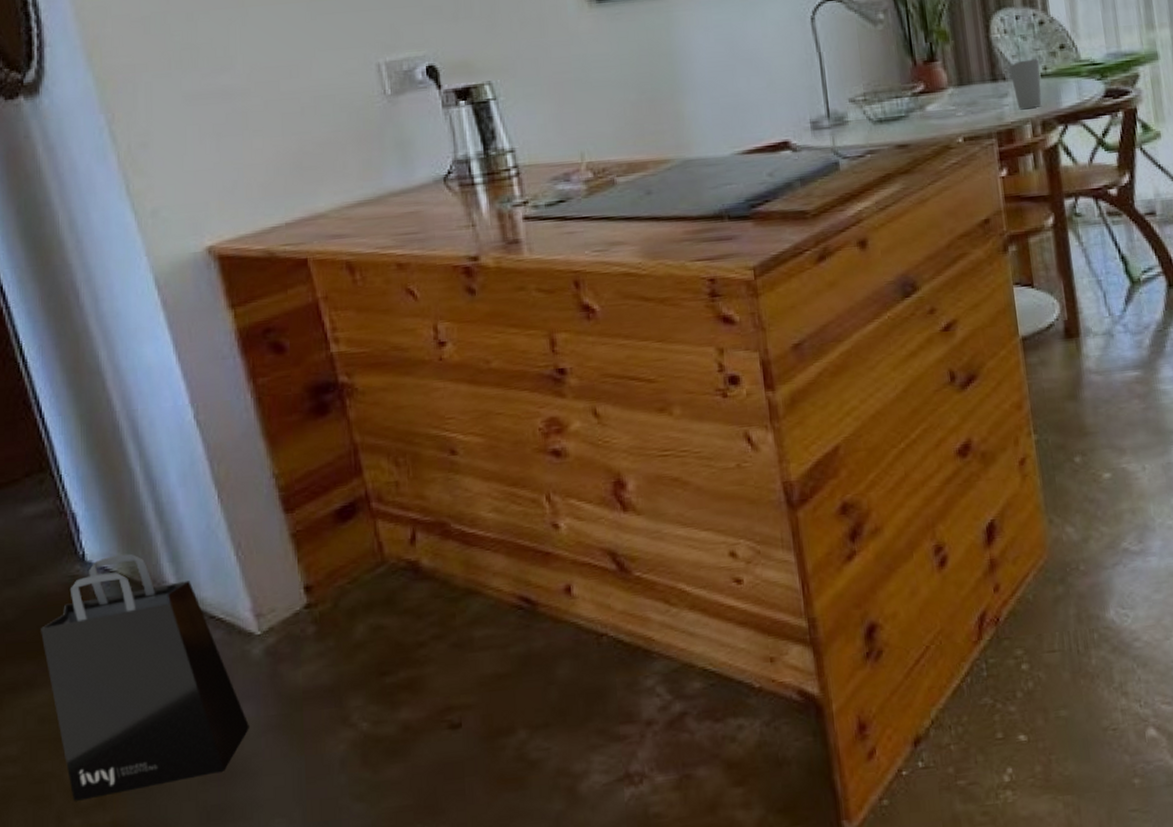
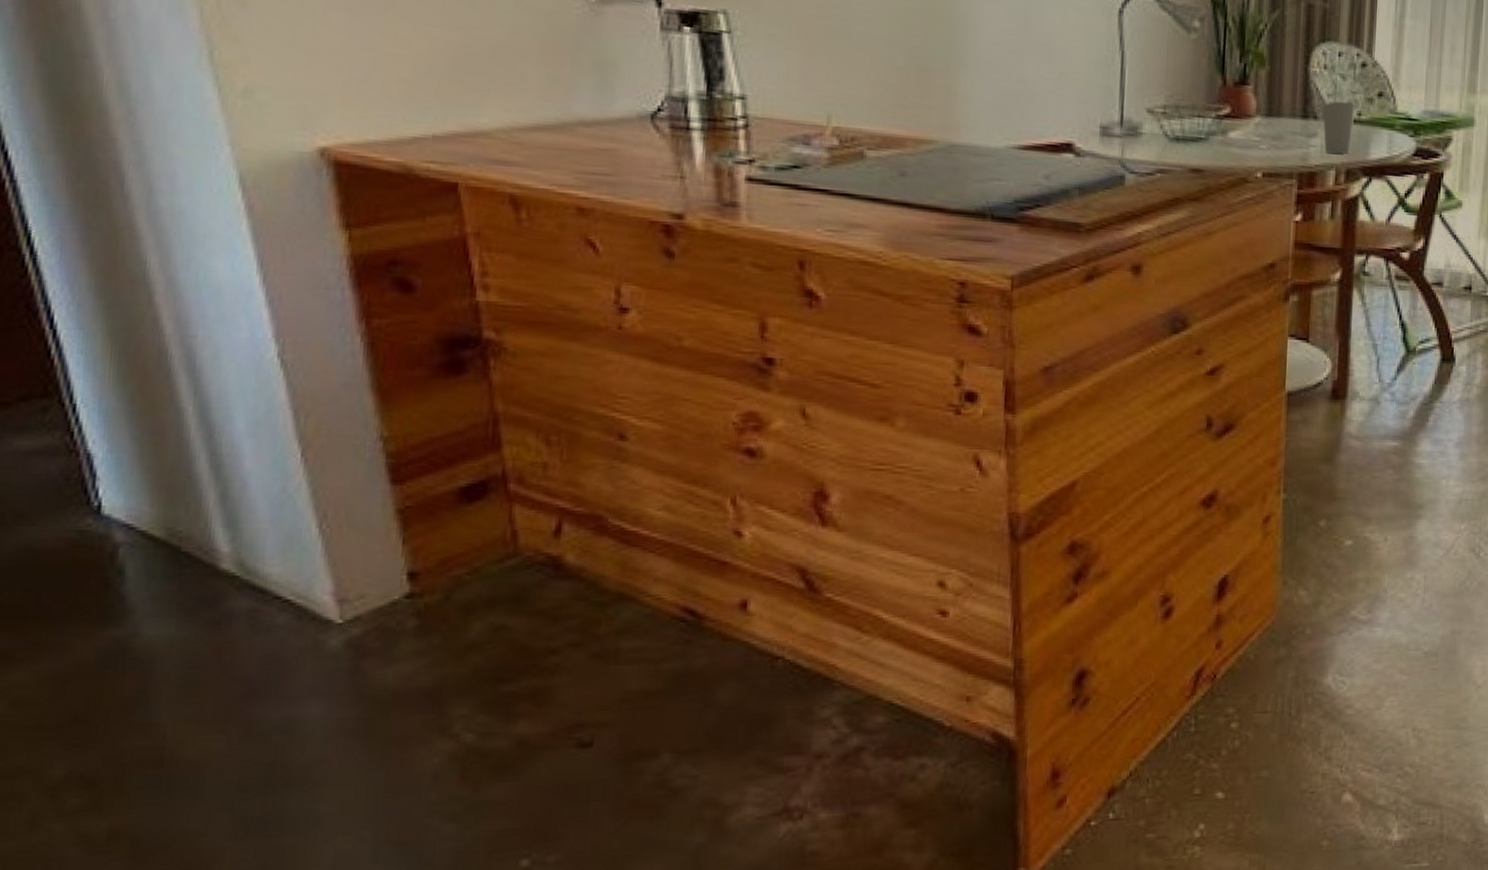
shopping bag: present [41,553,249,801] -> none [26,511,315,803]

